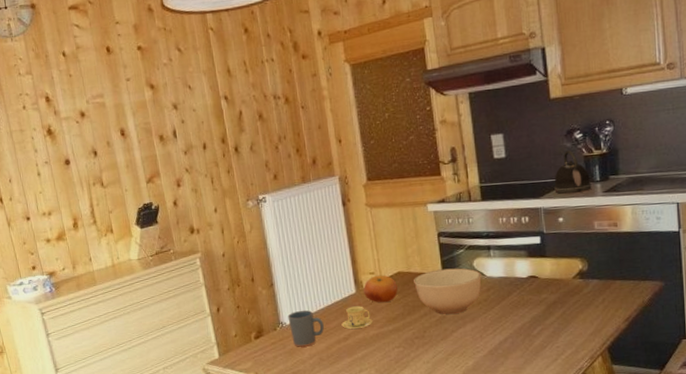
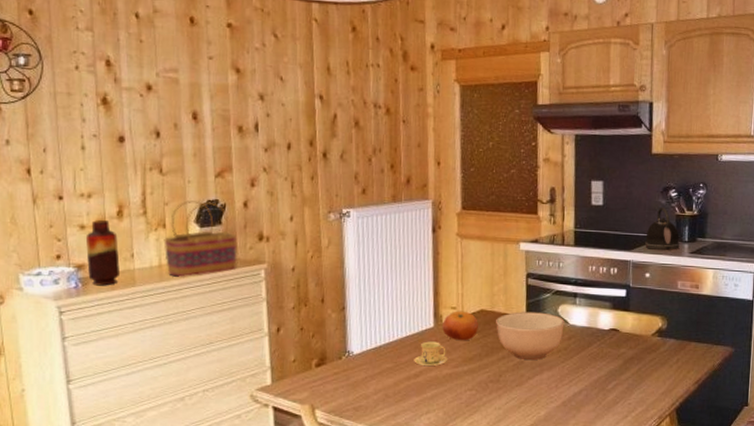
vase: none [51,231,83,289] -> present [85,219,120,286]
basket: none [113,205,176,274] -> present [164,200,237,279]
mug: present [288,310,324,347] -> none [356,340,395,380]

